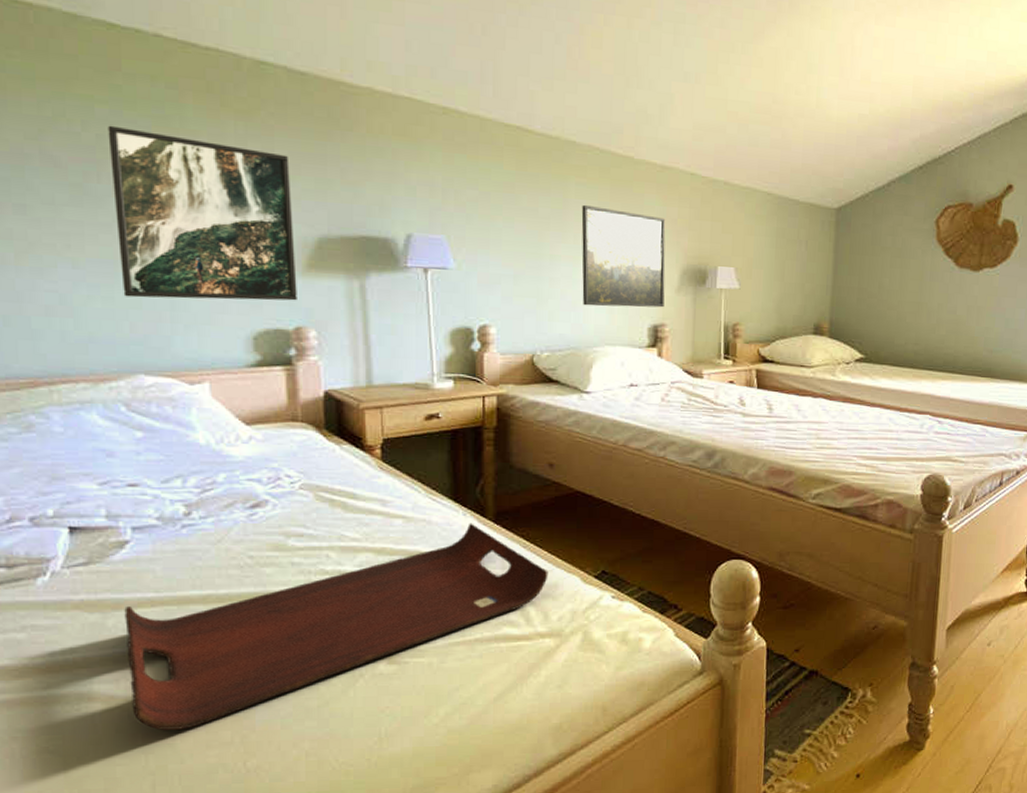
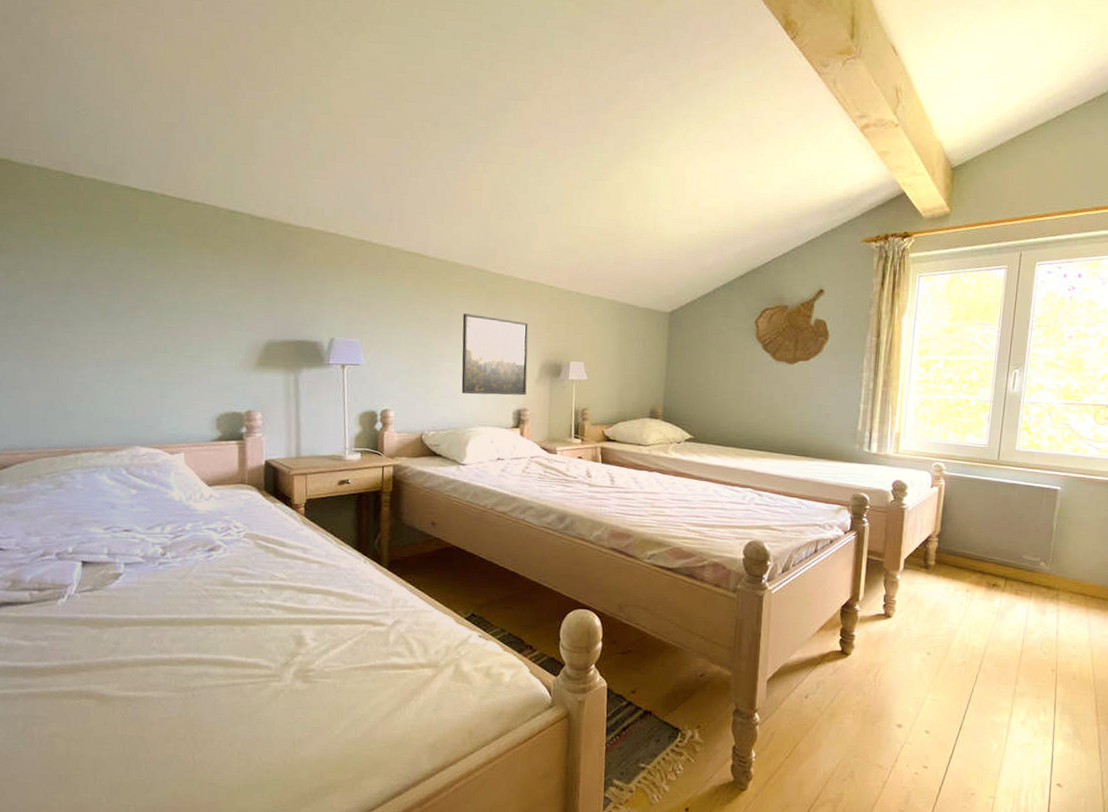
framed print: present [108,125,297,301] -> none [126,261,250,391]
serving tray: present [124,523,549,730] -> none [115,569,429,725]

